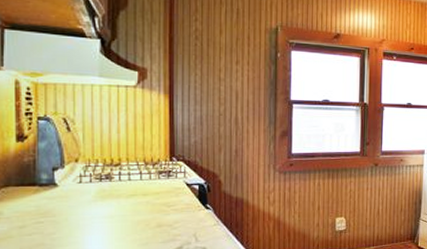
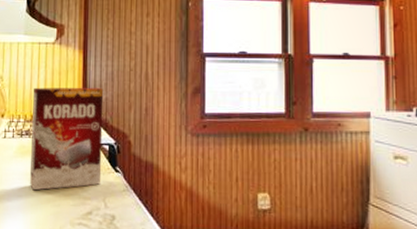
cereal box: none [113,131,192,232] -> present [30,87,104,191]

